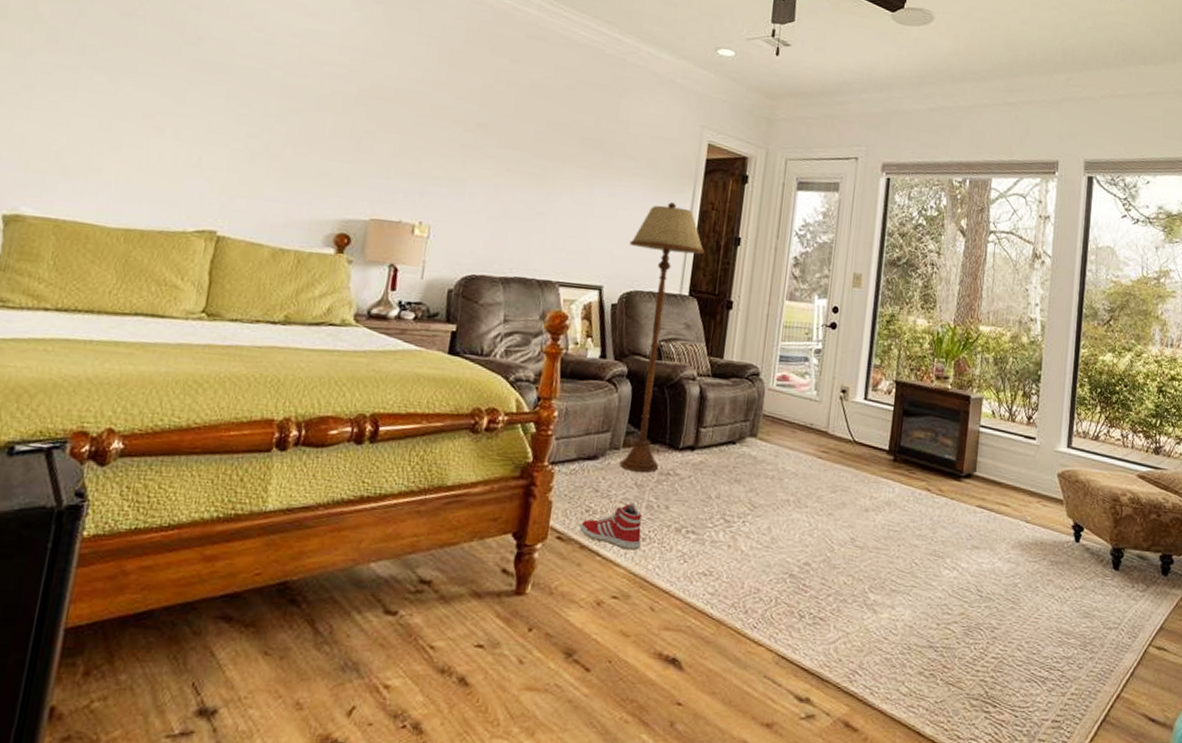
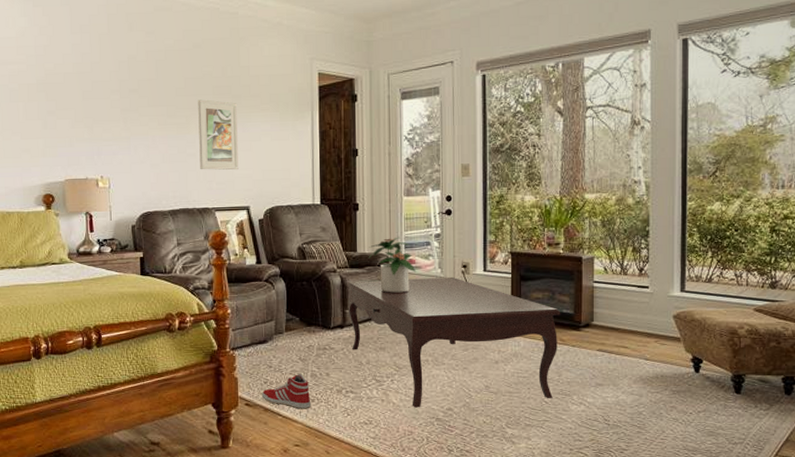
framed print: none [549,149,607,241] -> present [198,99,239,170]
floor lamp: present [620,202,705,472] -> none [265,128,329,349]
coffee table: none [701,393,943,559] -> present [346,276,561,408]
potted plant: none [736,346,788,415] -> present [369,236,415,293]

